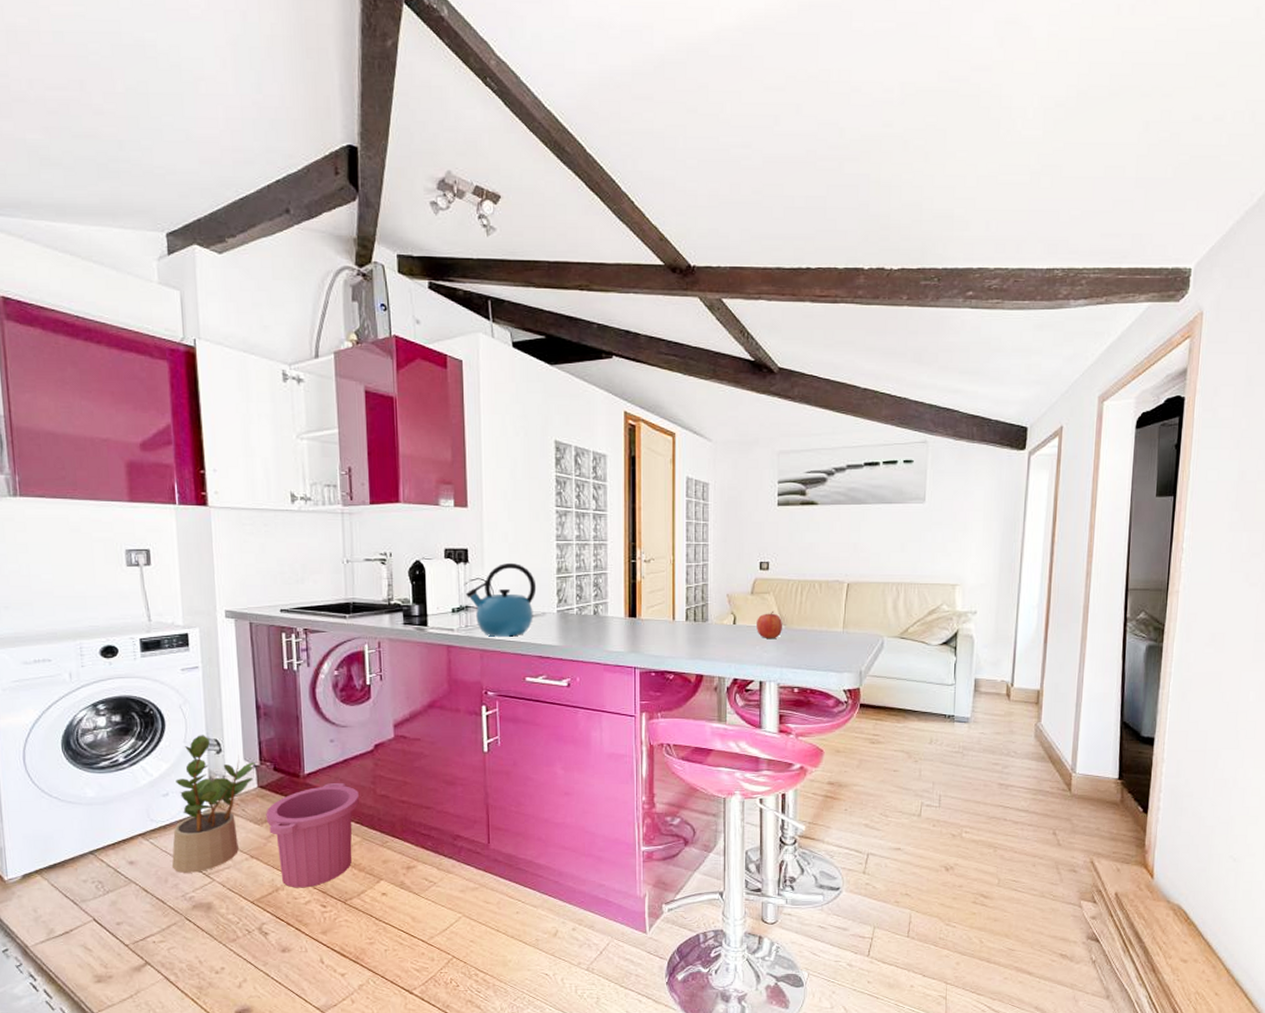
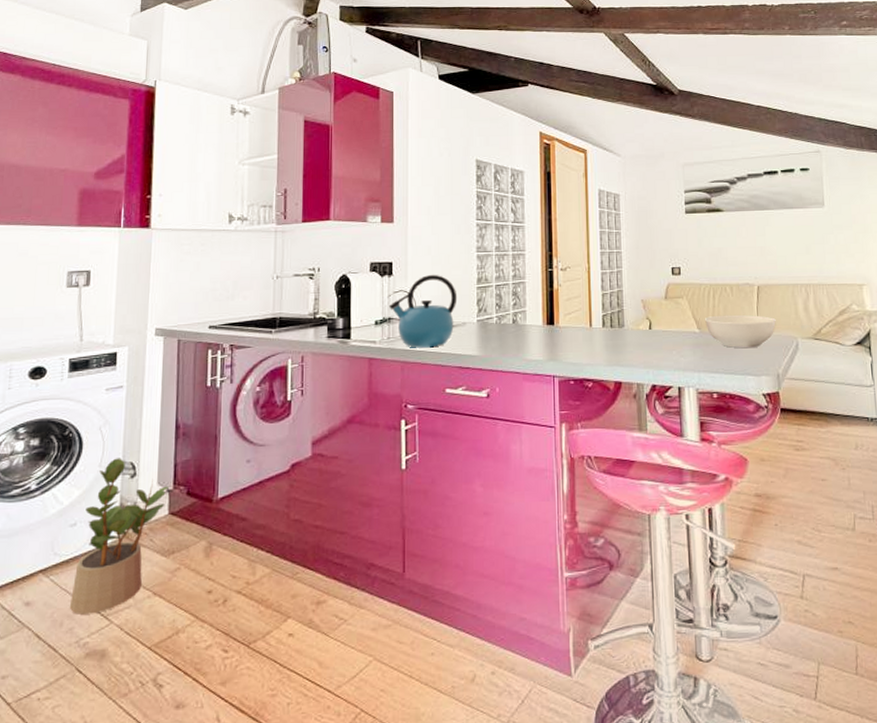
trash can: present [266,782,359,888] -> none [174,506,271,630]
fruit: present [757,610,783,638] -> none [672,315,698,343]
bowl: none [790,611,863,646] -> present [704,314,776,349]

